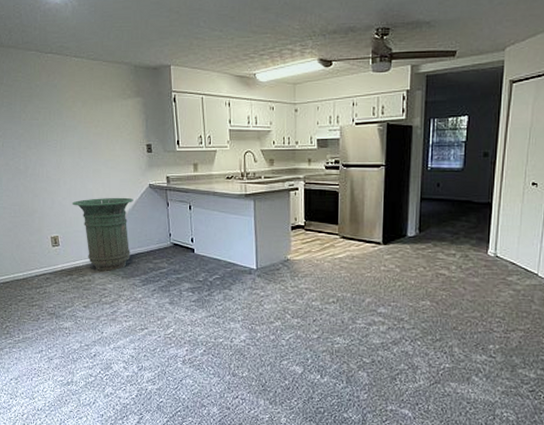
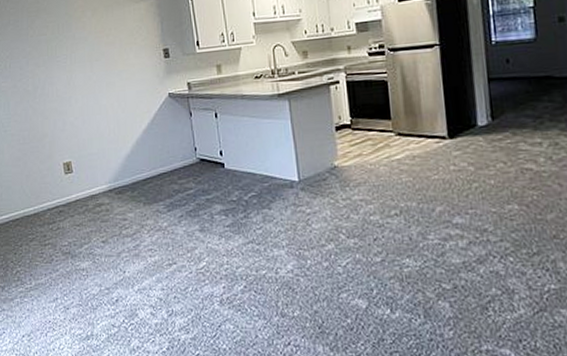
trash can: present [72,197,134,271] -> none [84,110,152,198]

